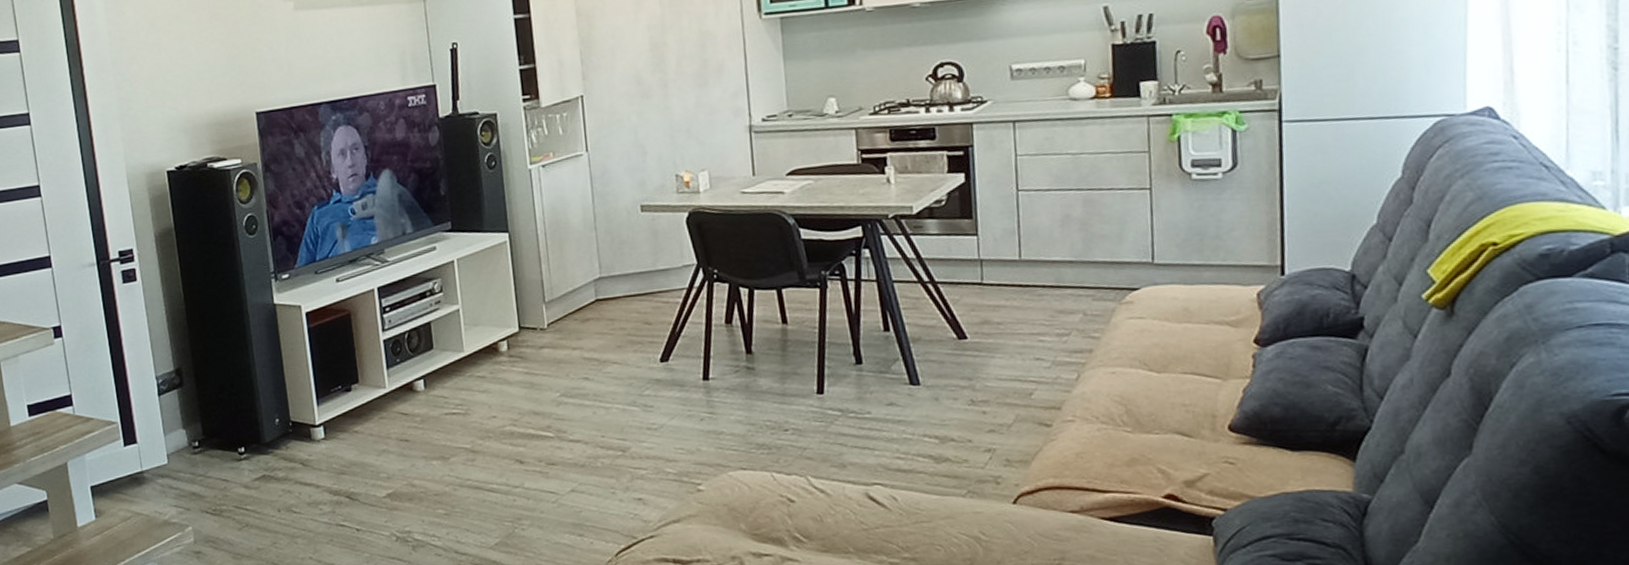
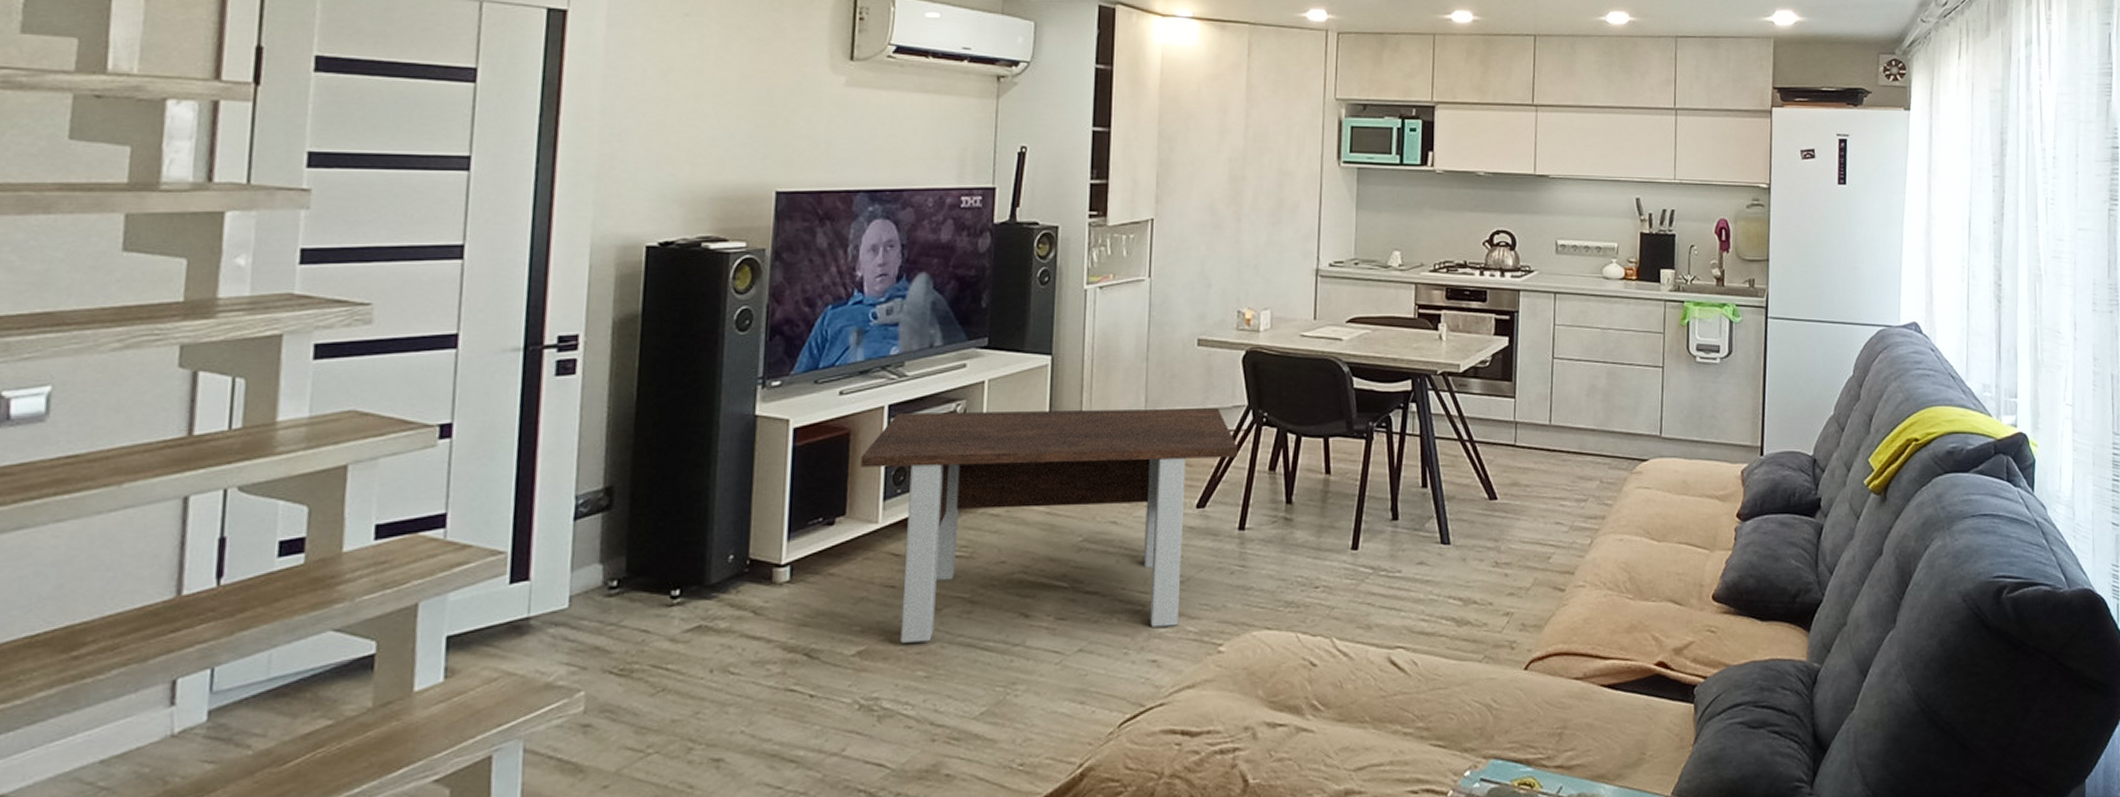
coffee table: none [362,269,694,487] -> present [860,408,1239,643]

